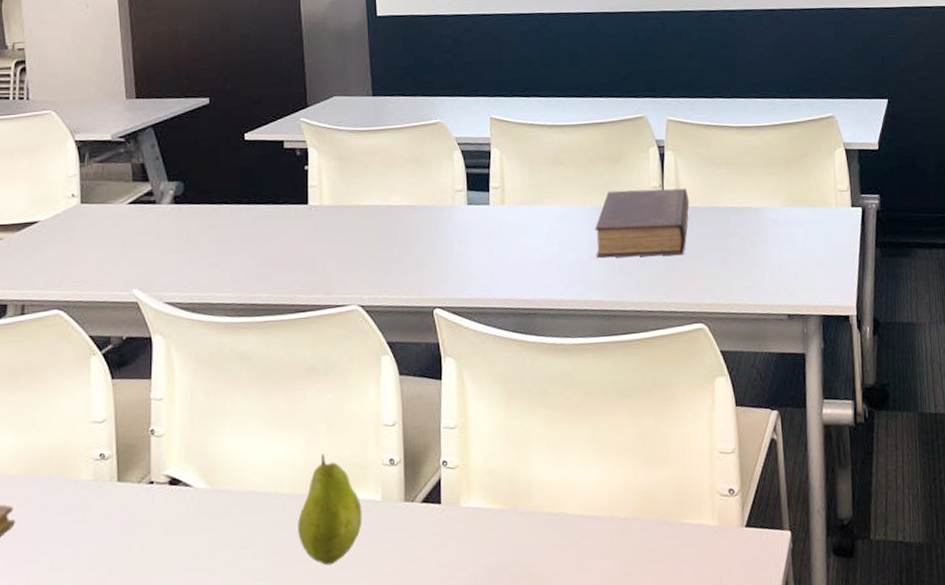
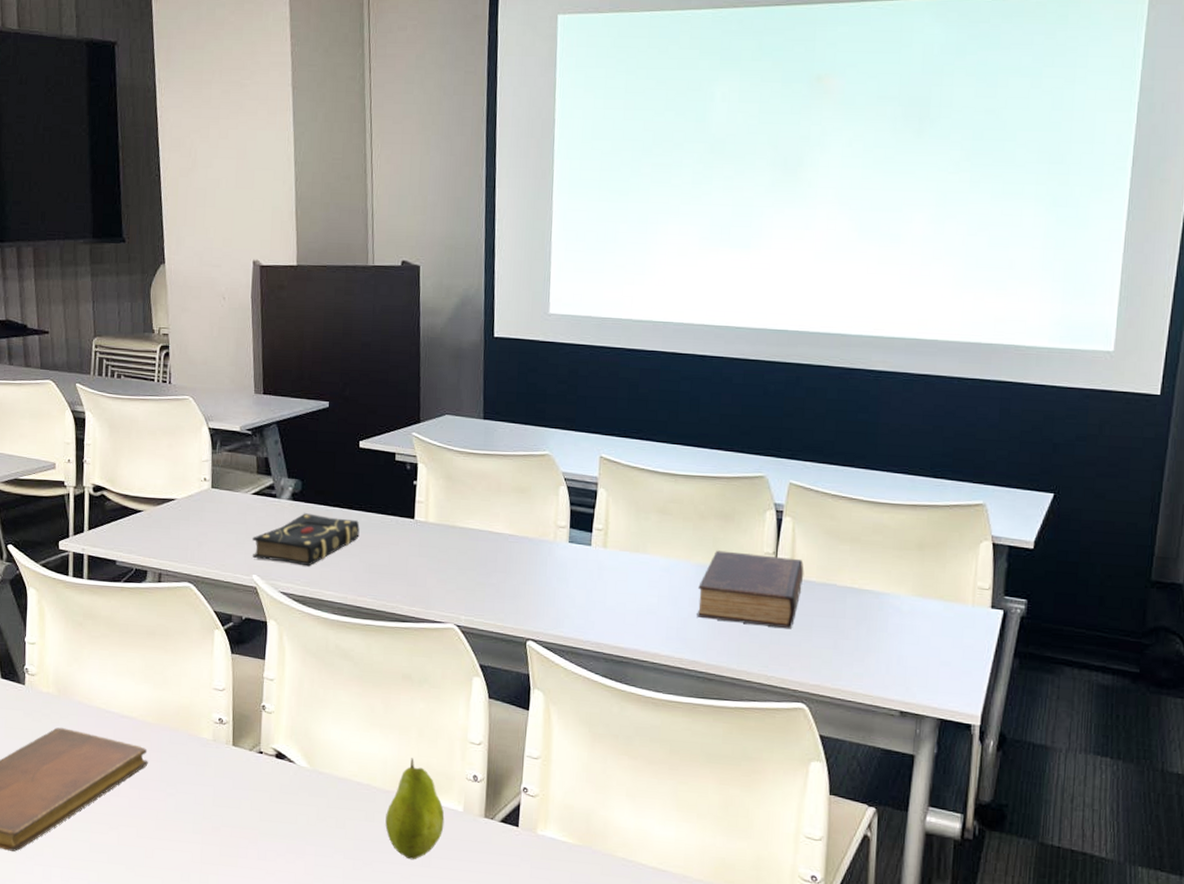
book: none [131,215,250,272] -> present [252,513,360,567]

